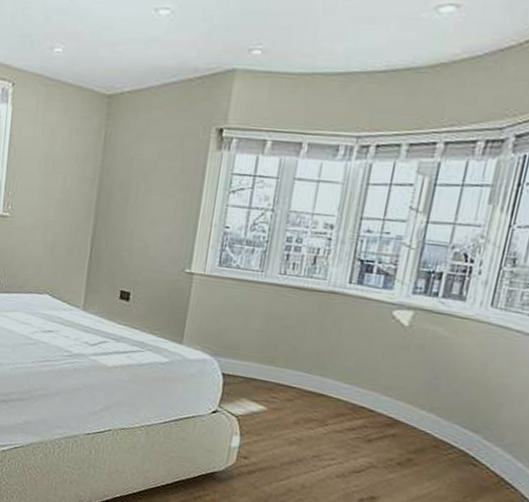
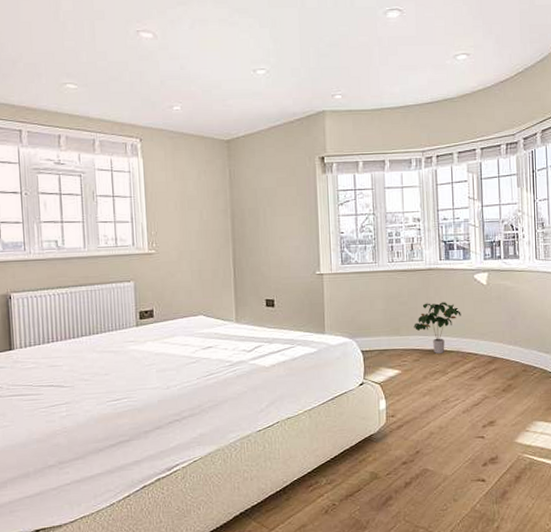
potted plant: none [294,333,364,399] -> present [413,302,461,353]

